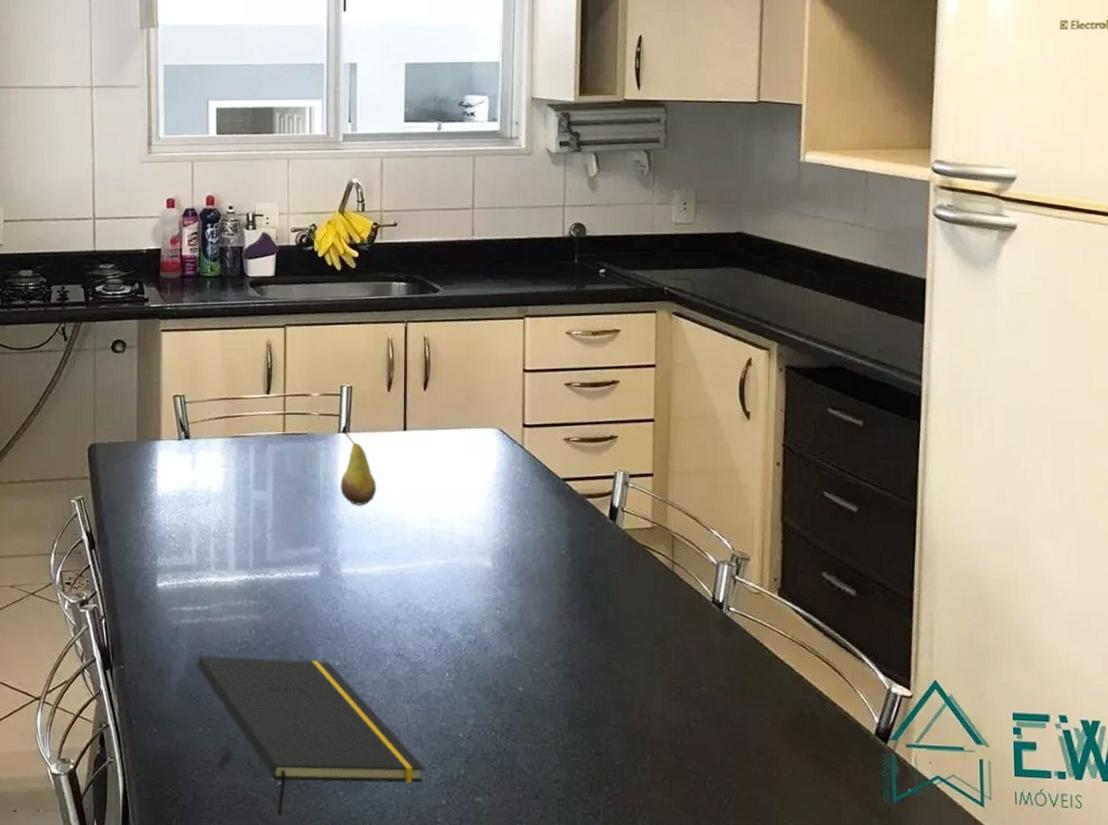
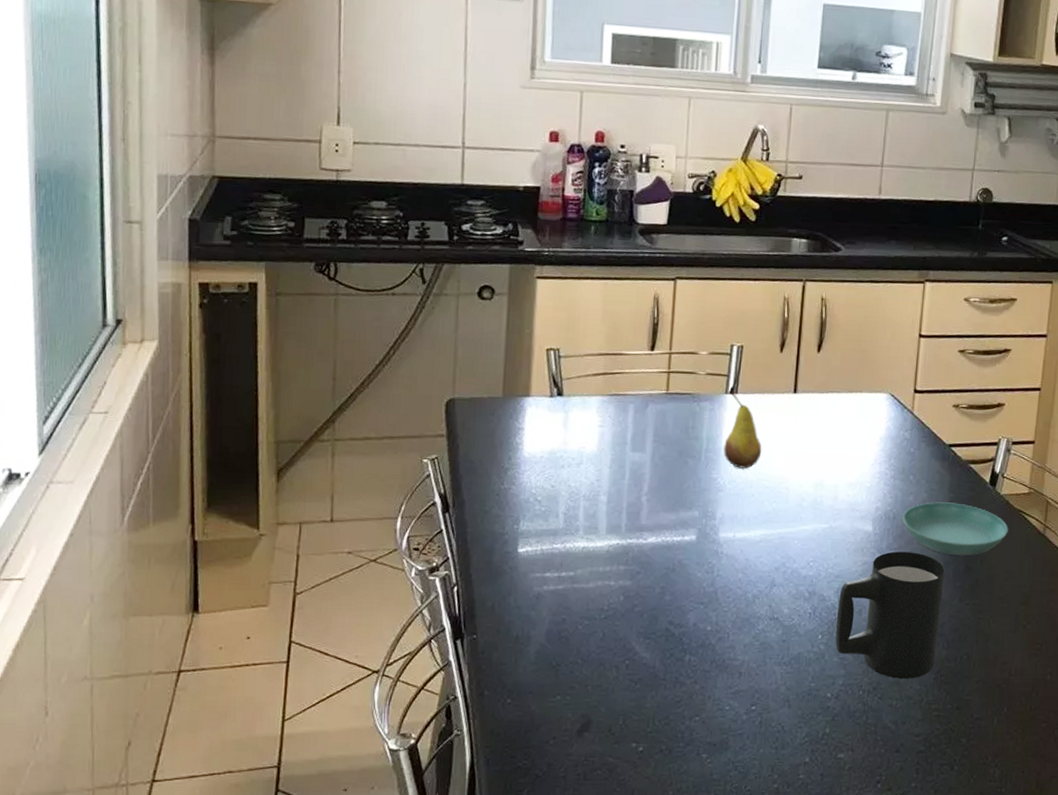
notepad: present [197,655,425,816] -> none [558,623,791,781]
mug: none [462,588,571,721] -> present [835,551,946,679]
saucer: none [521,537,634,593] -> present [902,502,1008,556]

